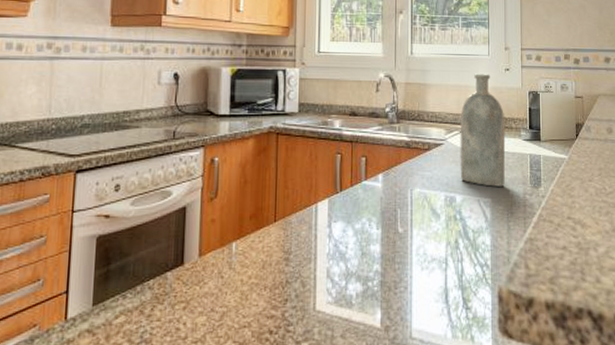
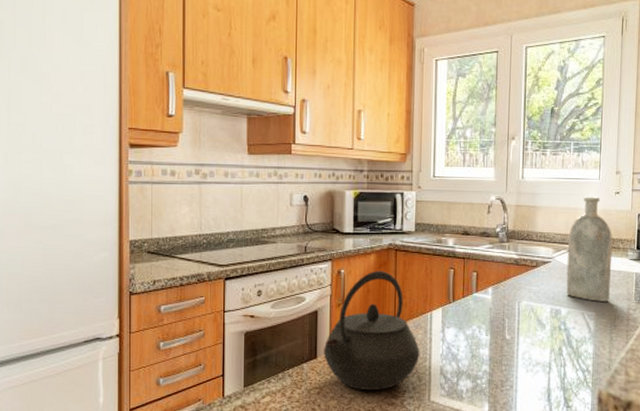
kettle: none [191,158,304,301] -> present [323,271,420,390]

